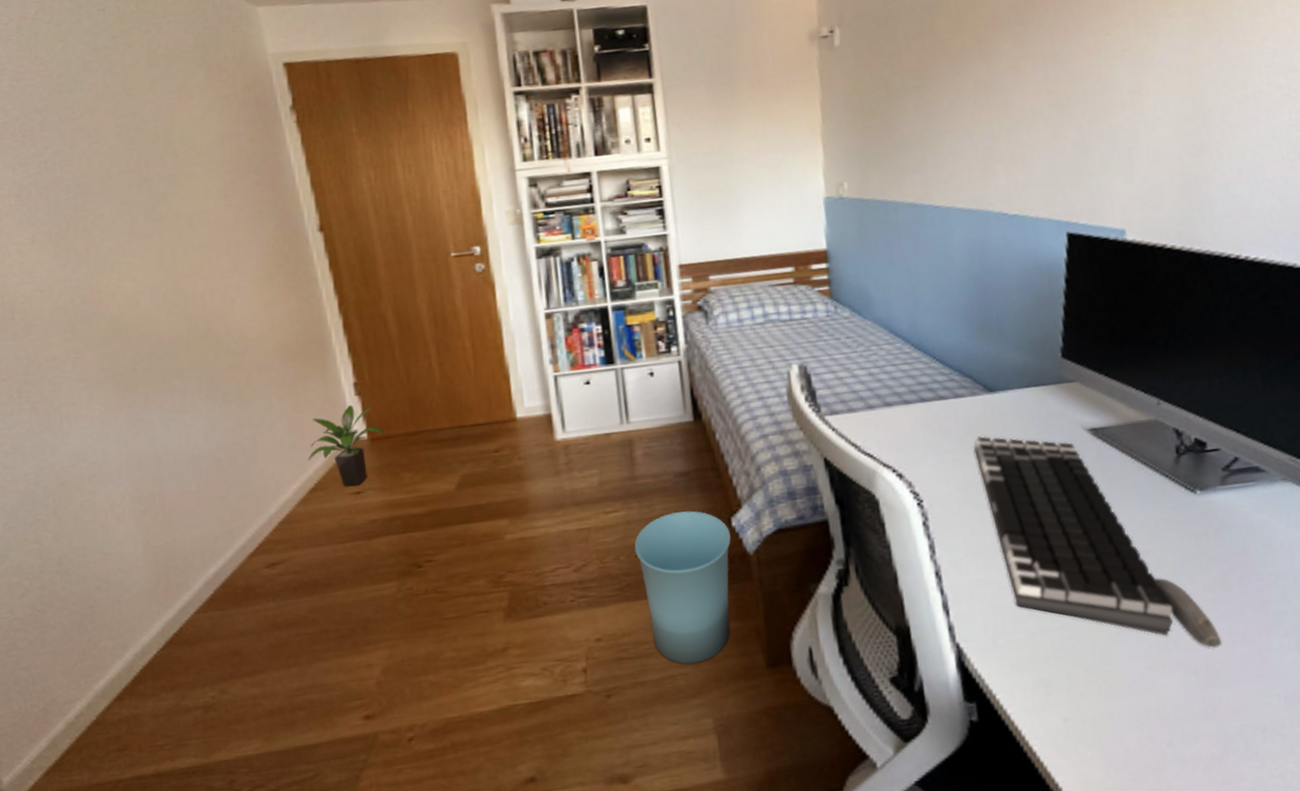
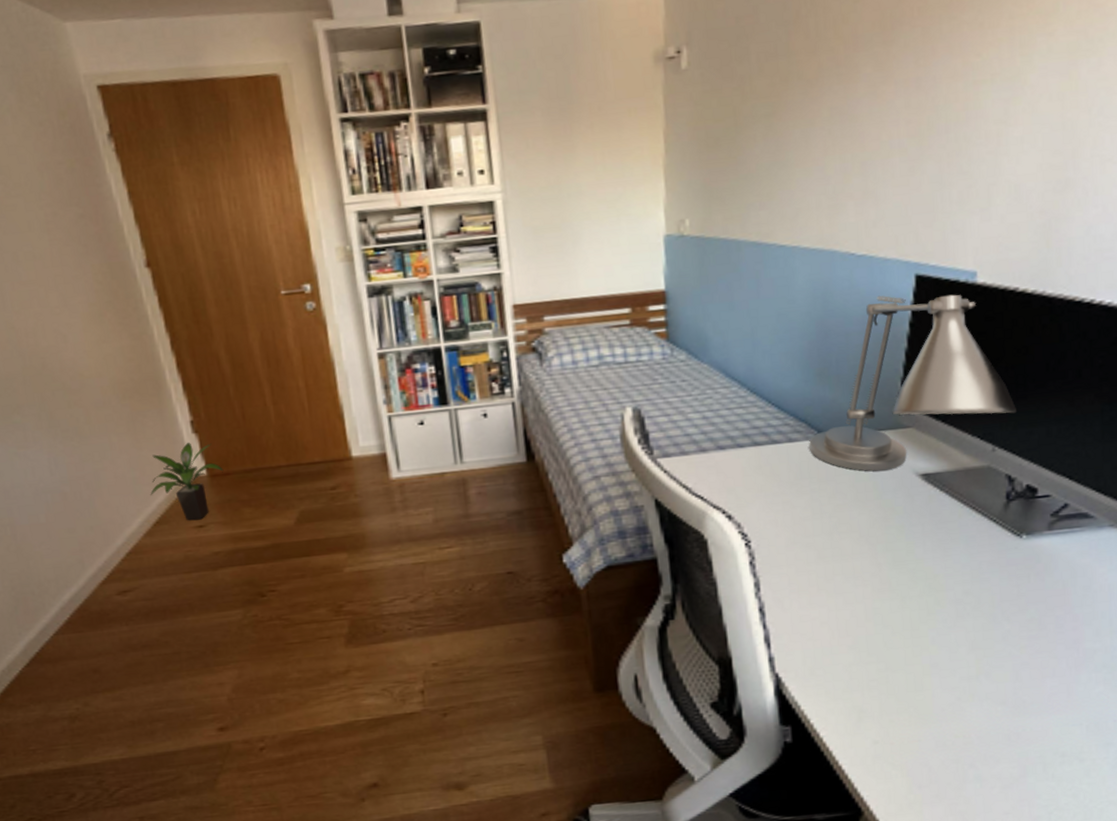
waste bin: present [634,511,731,665] -> none [468,547,562,688]
computer keyboard: present [974,436,1174,637] -> none [804,480,987,671]
desk lamp: none [975,251,1177,426] -> present [808,294,1016,471]
computer mouse: present [1155,577,1222,649] -> none [973,616,1032,682]

